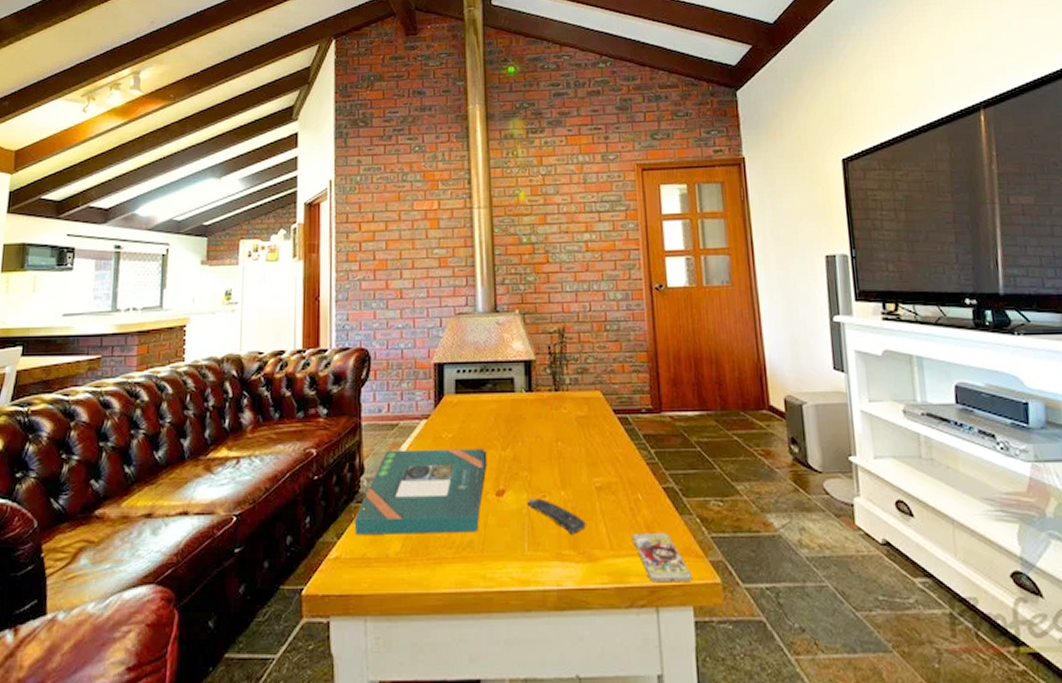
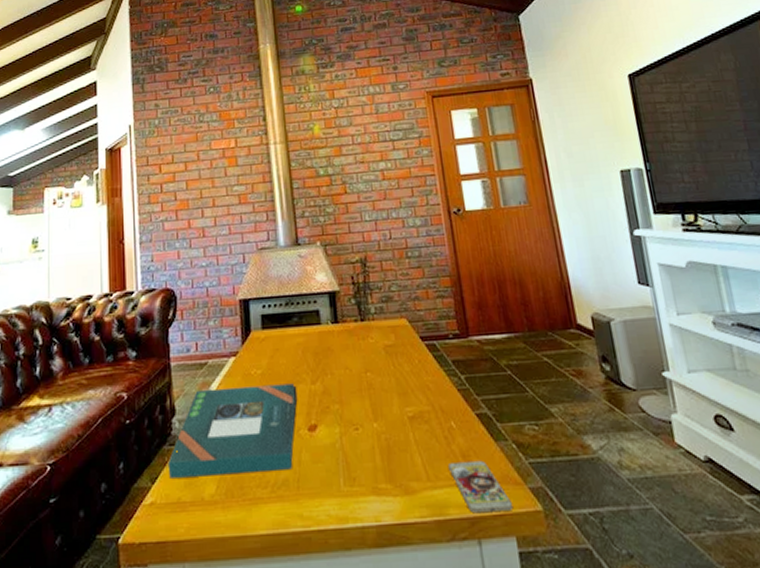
remote control: present [527,498,586,534] -> none [340,431,401,467]

